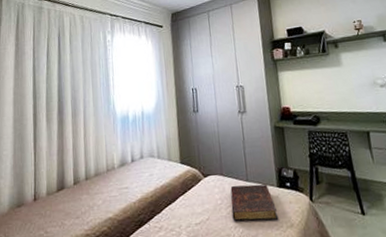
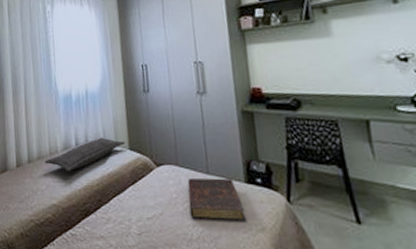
pillow: none [102,153,177,187] -> present [45,137,126,172]

